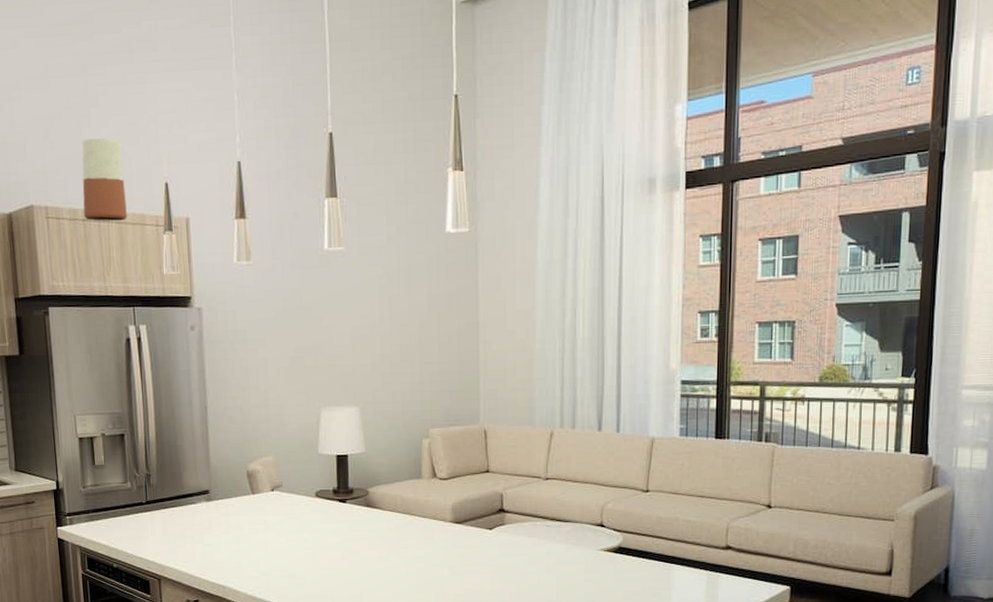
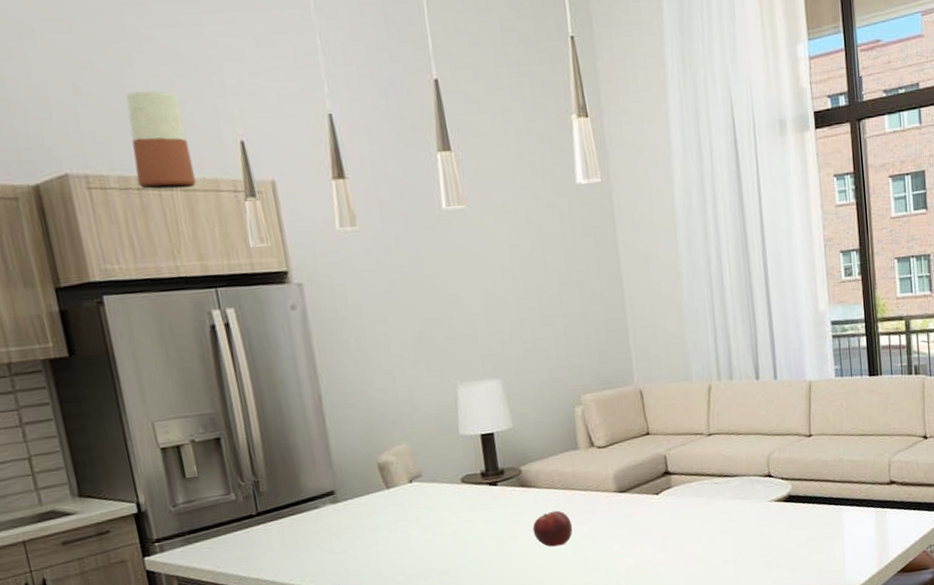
fruit: none [373,532,409,565] -> present [532,510,573,547]

